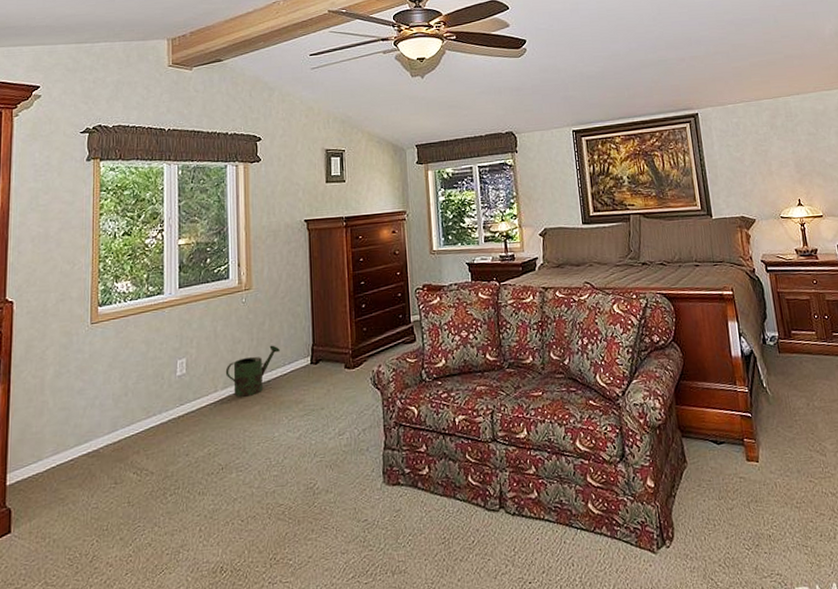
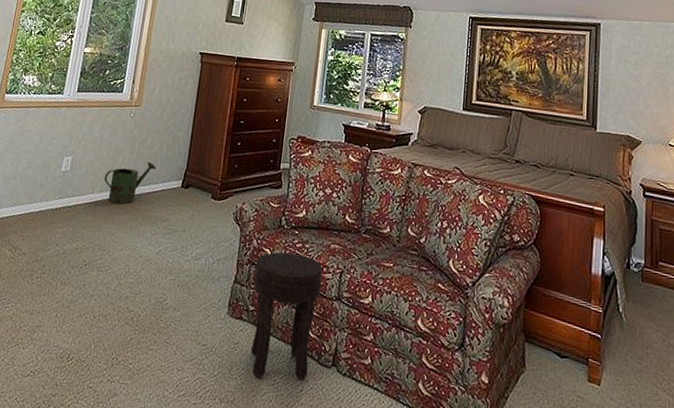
side table: none [403,404,477,540] -> present [250,252,323,380]

